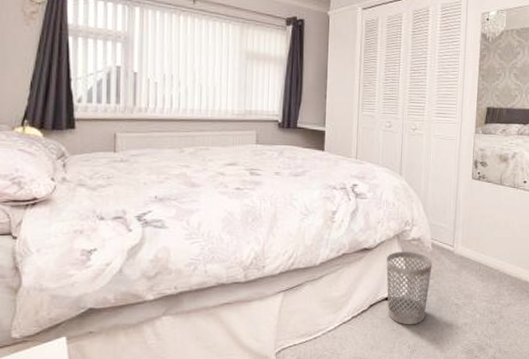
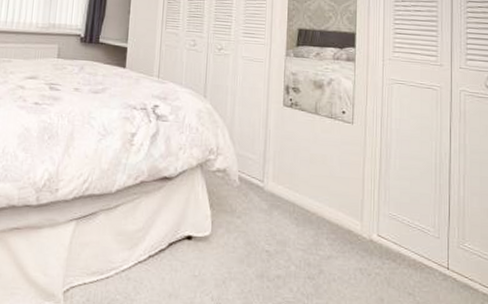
wastebasket: present [386,251,433,325] -> none [187,183,240,272]

